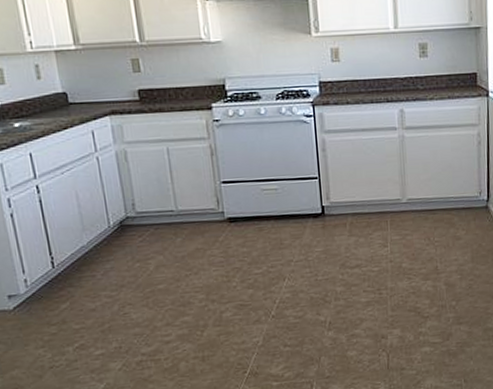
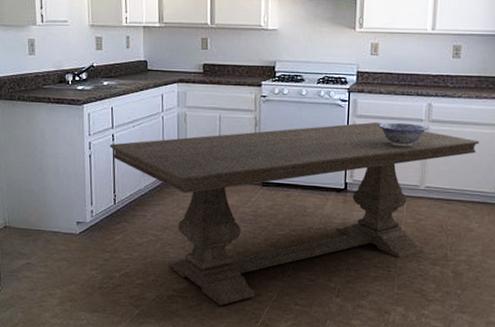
dining table: none [35,135,457,363] -> present [109,122,480,306]
decorative bowl: none [350,132,403,161] -> present [378,122,428,147]

